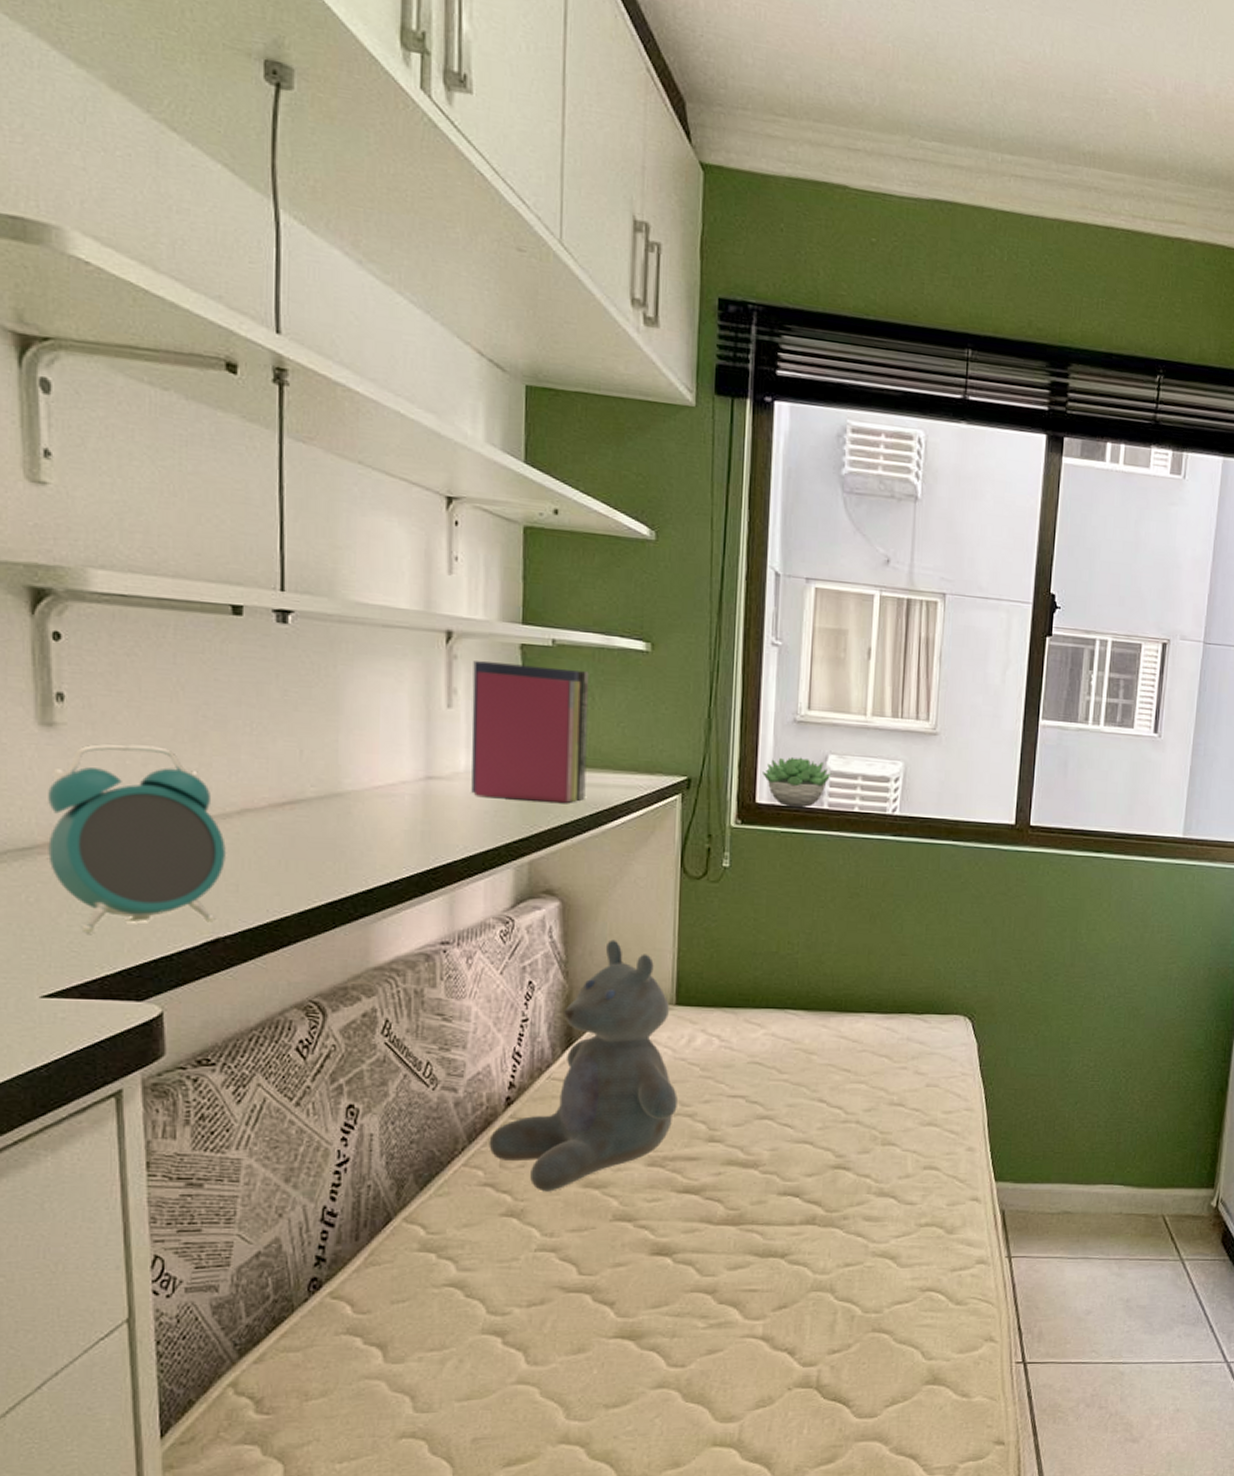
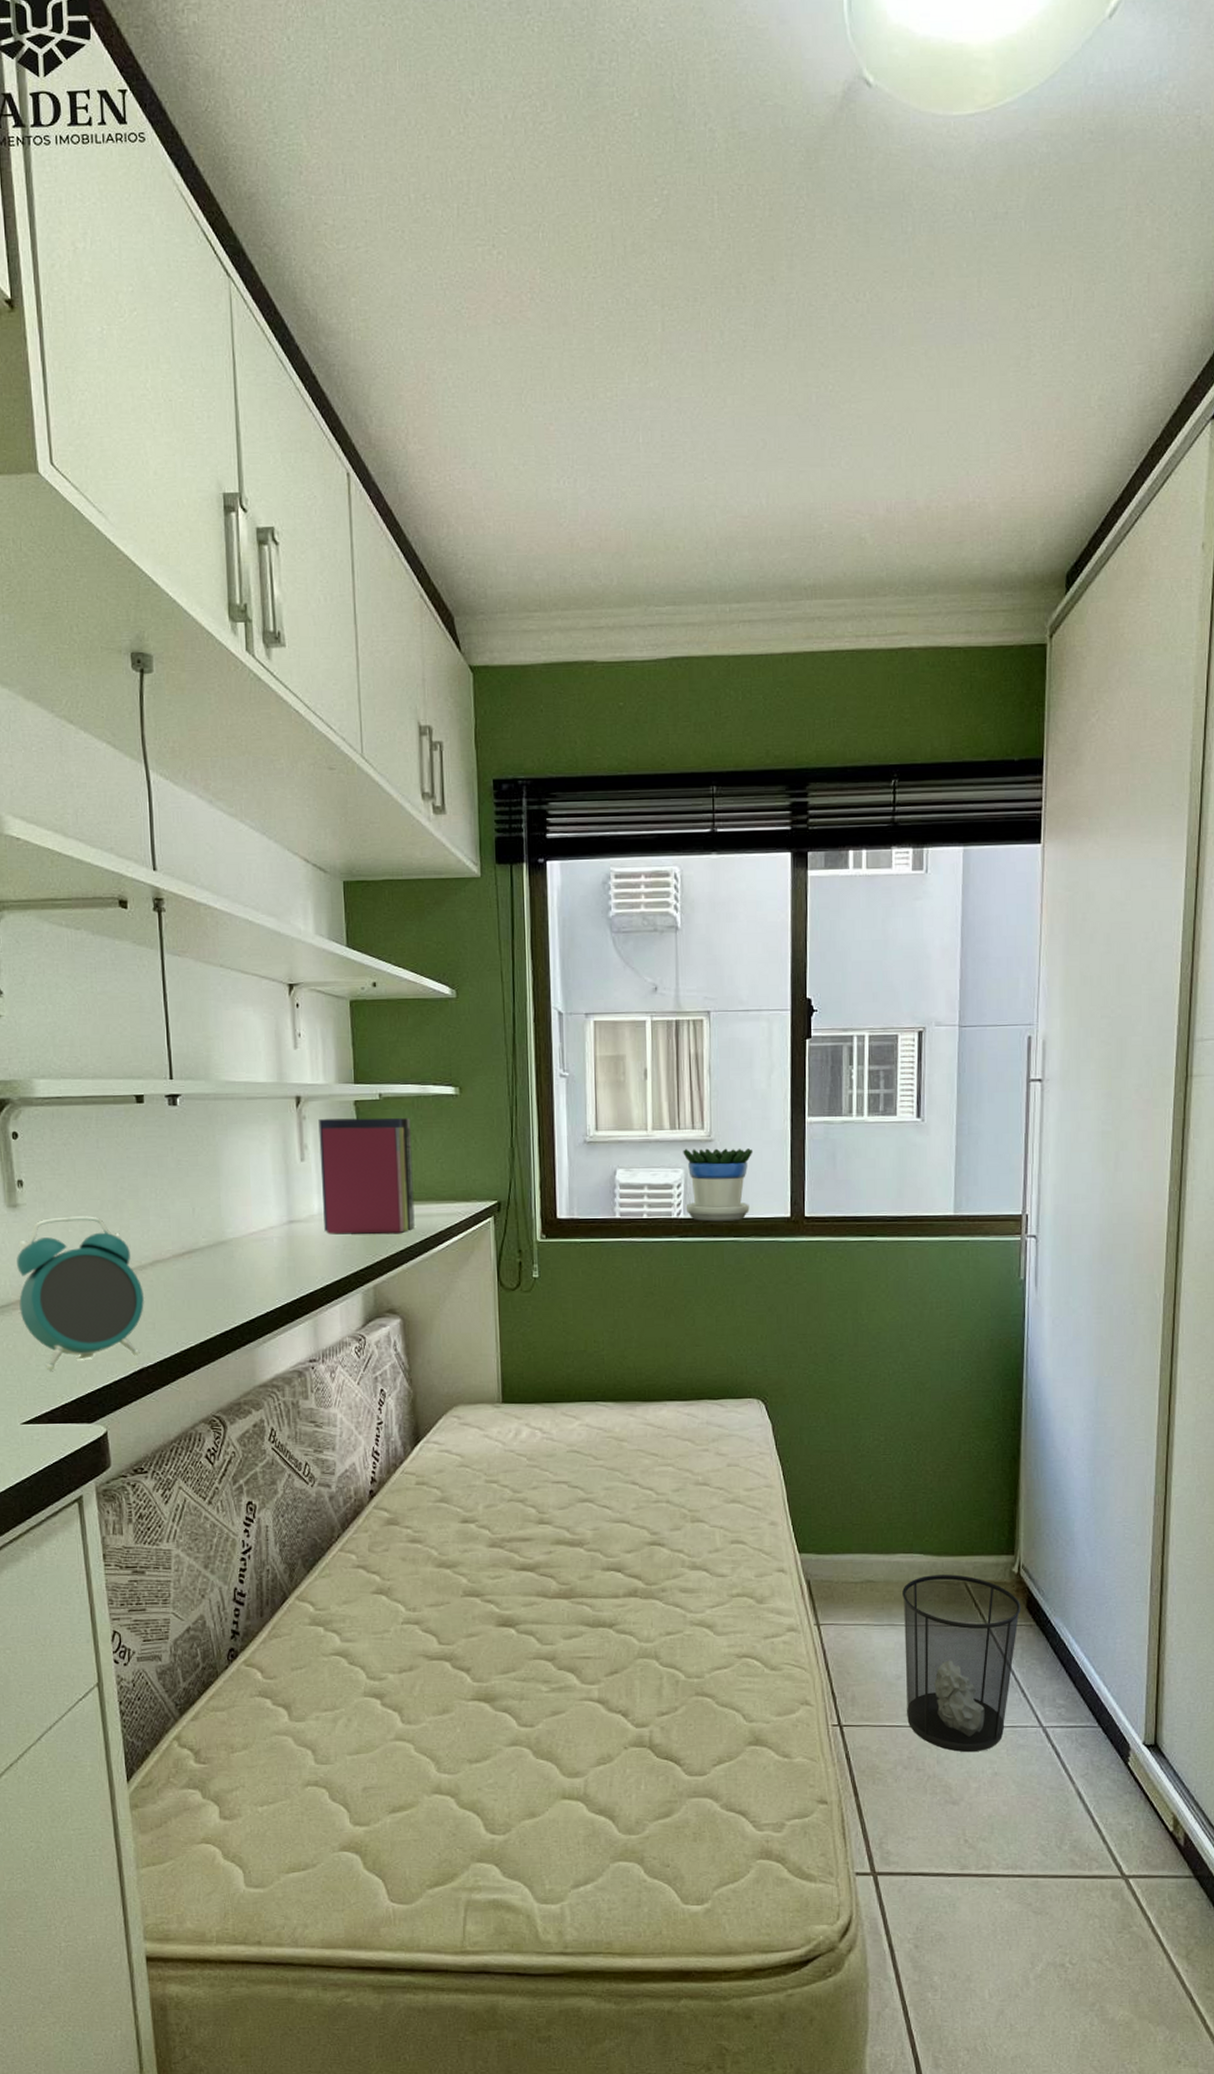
stuffed bear: present [489,939,678,1192] -> none [358,1349,510,1572]
succulent plant: present [762,756,832,809] -> none [561,1174,621,1220]
flowerpot: none [902,740,981,824] -> present [683,1148,753,1222]
waste bin: none [1094,1207,1217,1389] -> present [902,1574,1021,1753]

